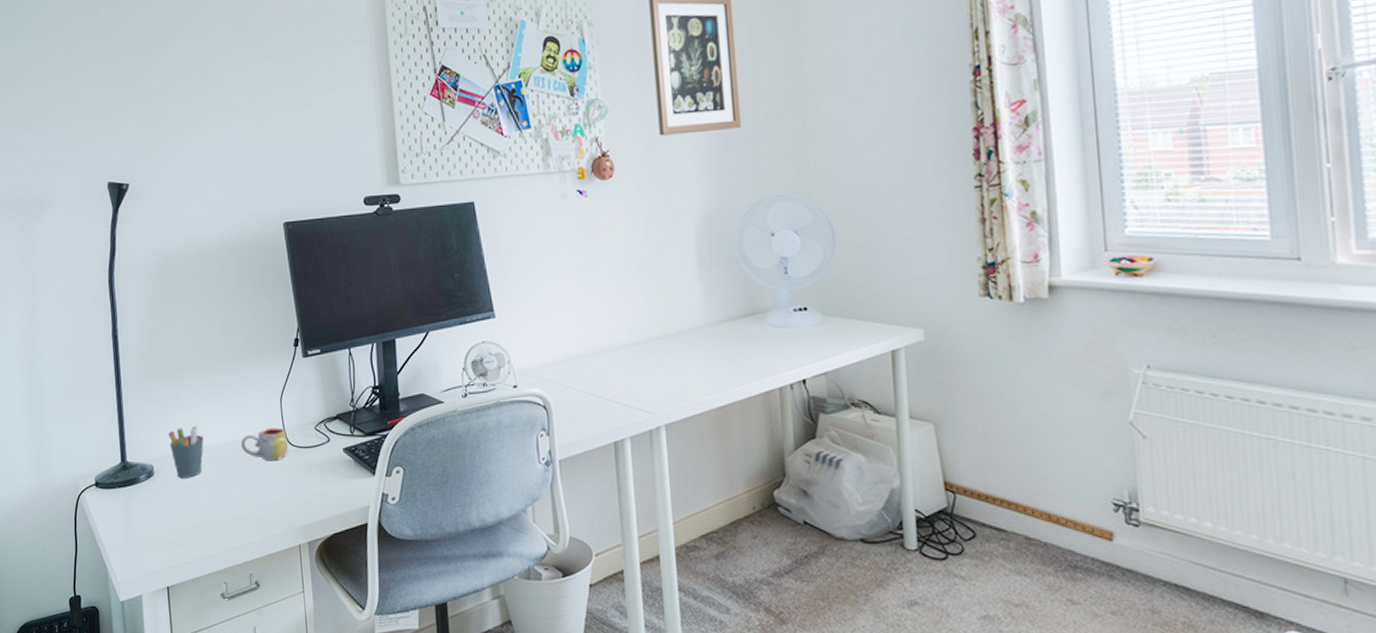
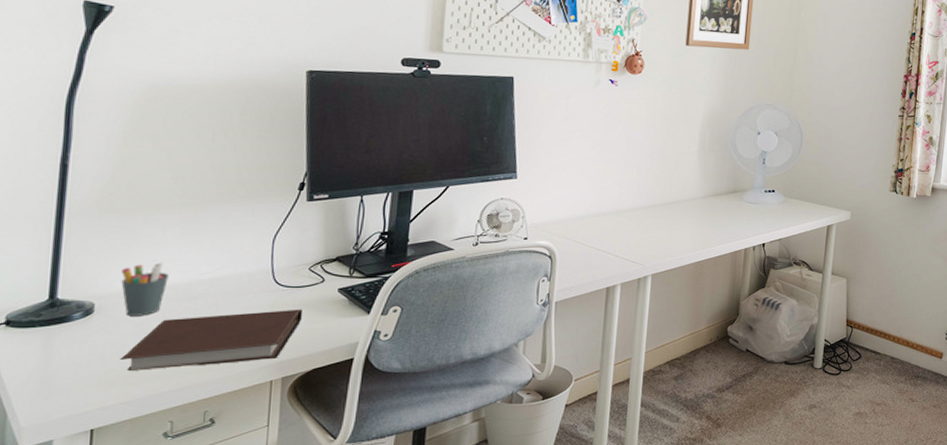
notebook: none [179,470,316,531] -> present [120,309,302,371]
mug: present [240,428,289,460] -> none [215,267,275,299]

